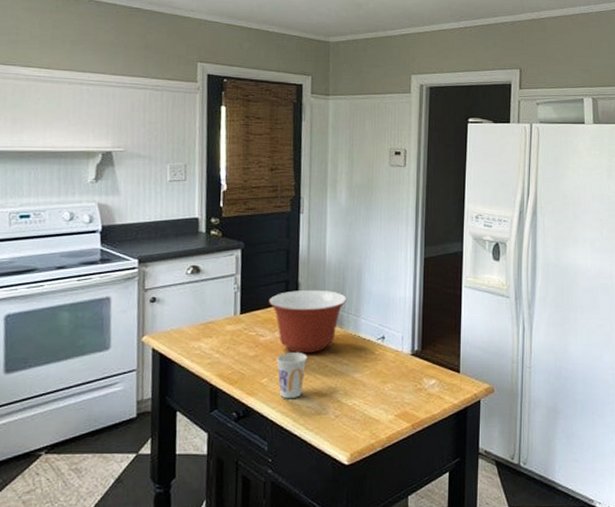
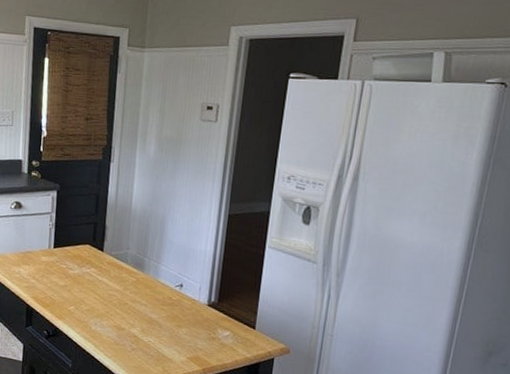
mixing bowl: present [269,289,347,354] -> none [78,232,150,291]
cup: present [276,353,307,399] -> none [83,286,110,328]

